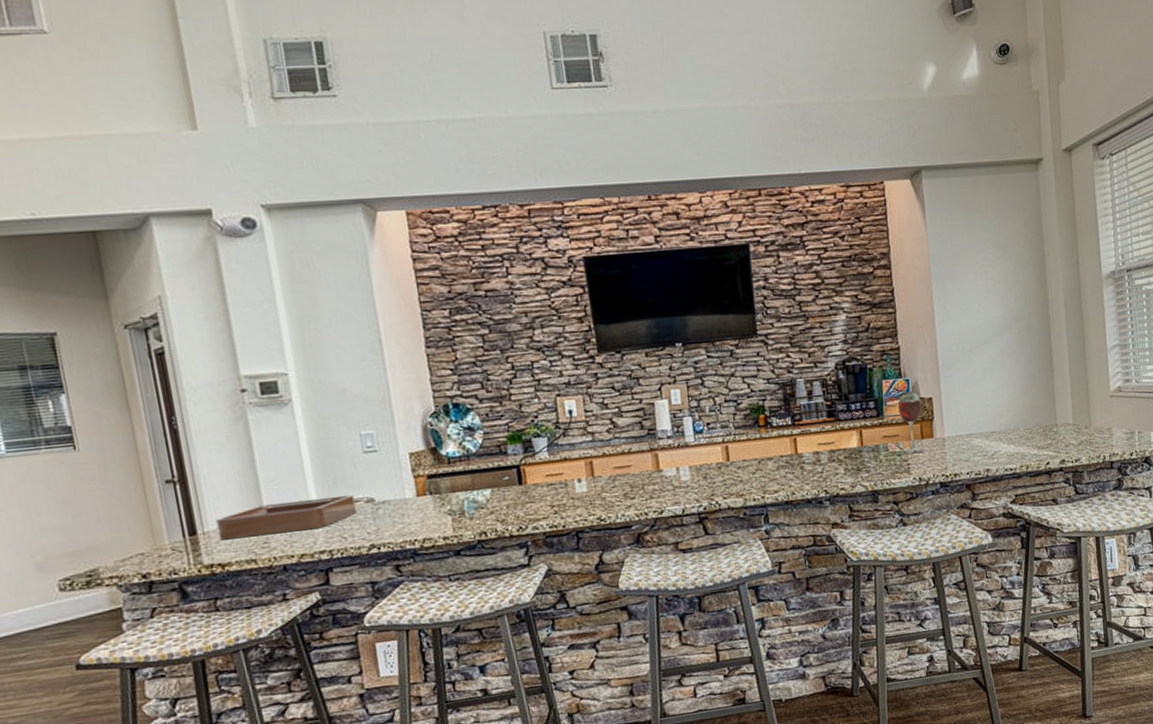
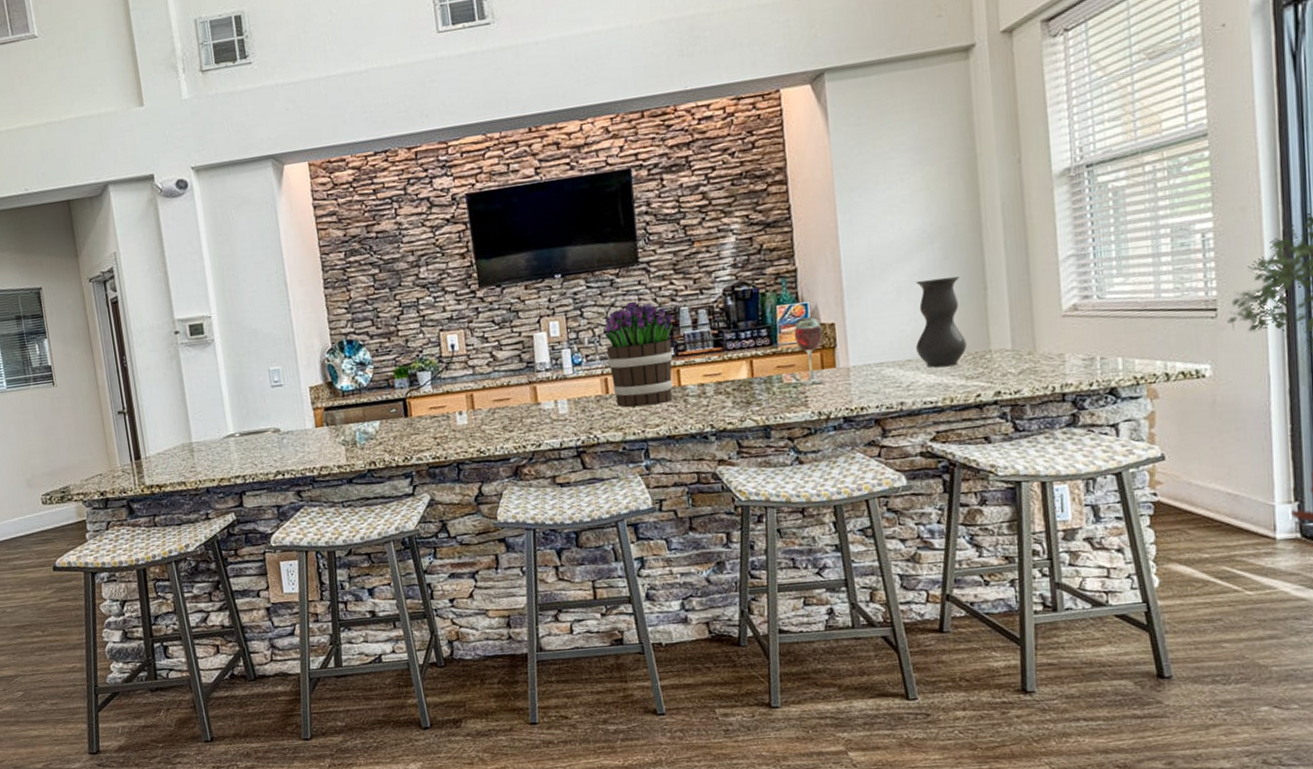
decorative tray: present [215,494,357,541] -> none [155,425,265,465]
bouquet: none [725,371,790,475] -> present [604,301,673,408]
vase: none [998,359,1039,439] -> present [915,276,967,368]

